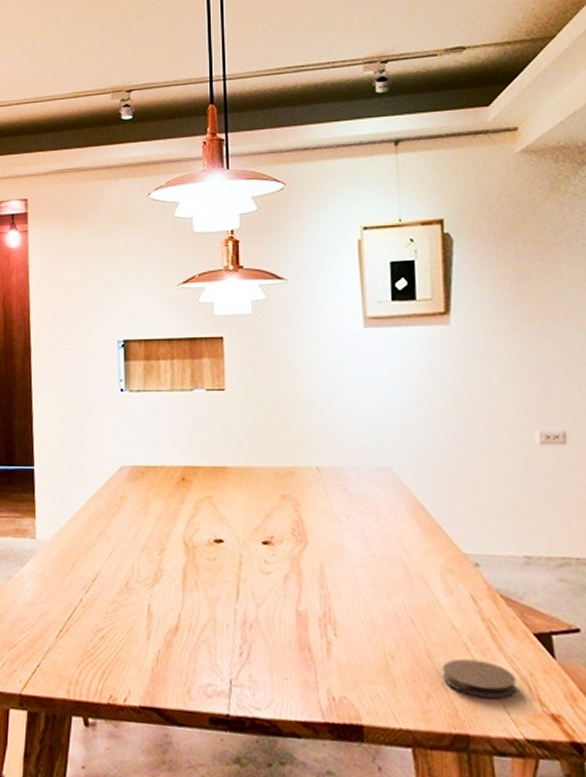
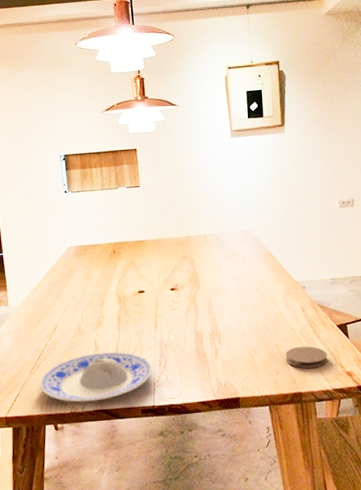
plate: none [67,621,230,694] -> present [39,351,153,403]

